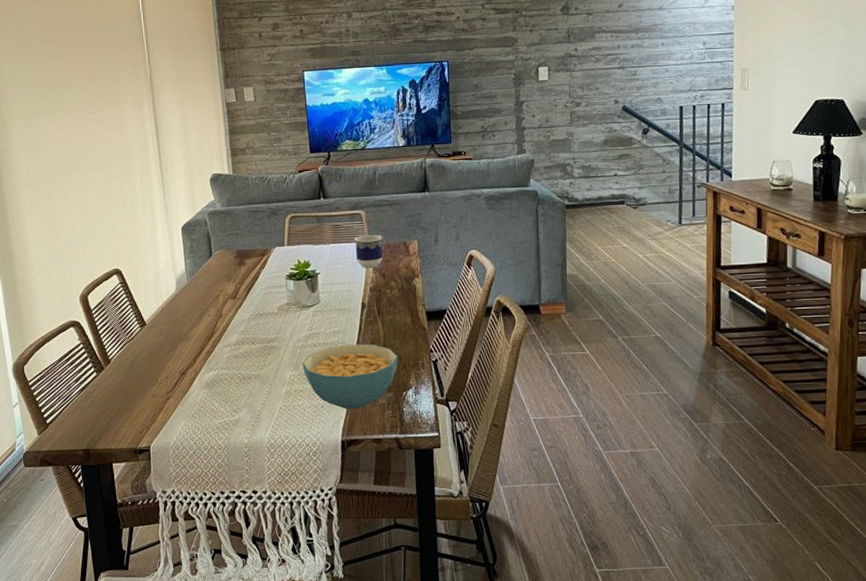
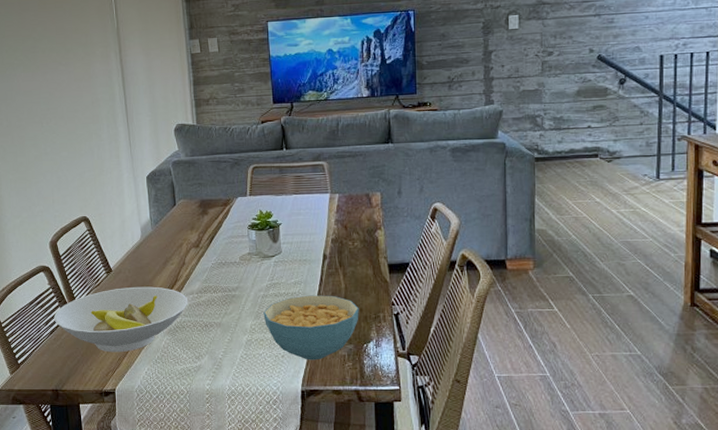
bowl: none [85,339,226,409] -> present [54,286,189,353]
cup: present [354,234,383,268] -> none [316,185,345,220]

